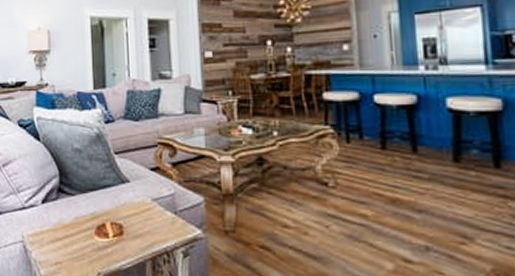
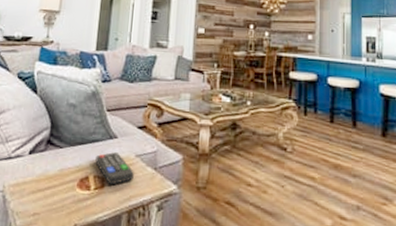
remote control: none [109,197,153,232] -> present [95,152,134,185]

